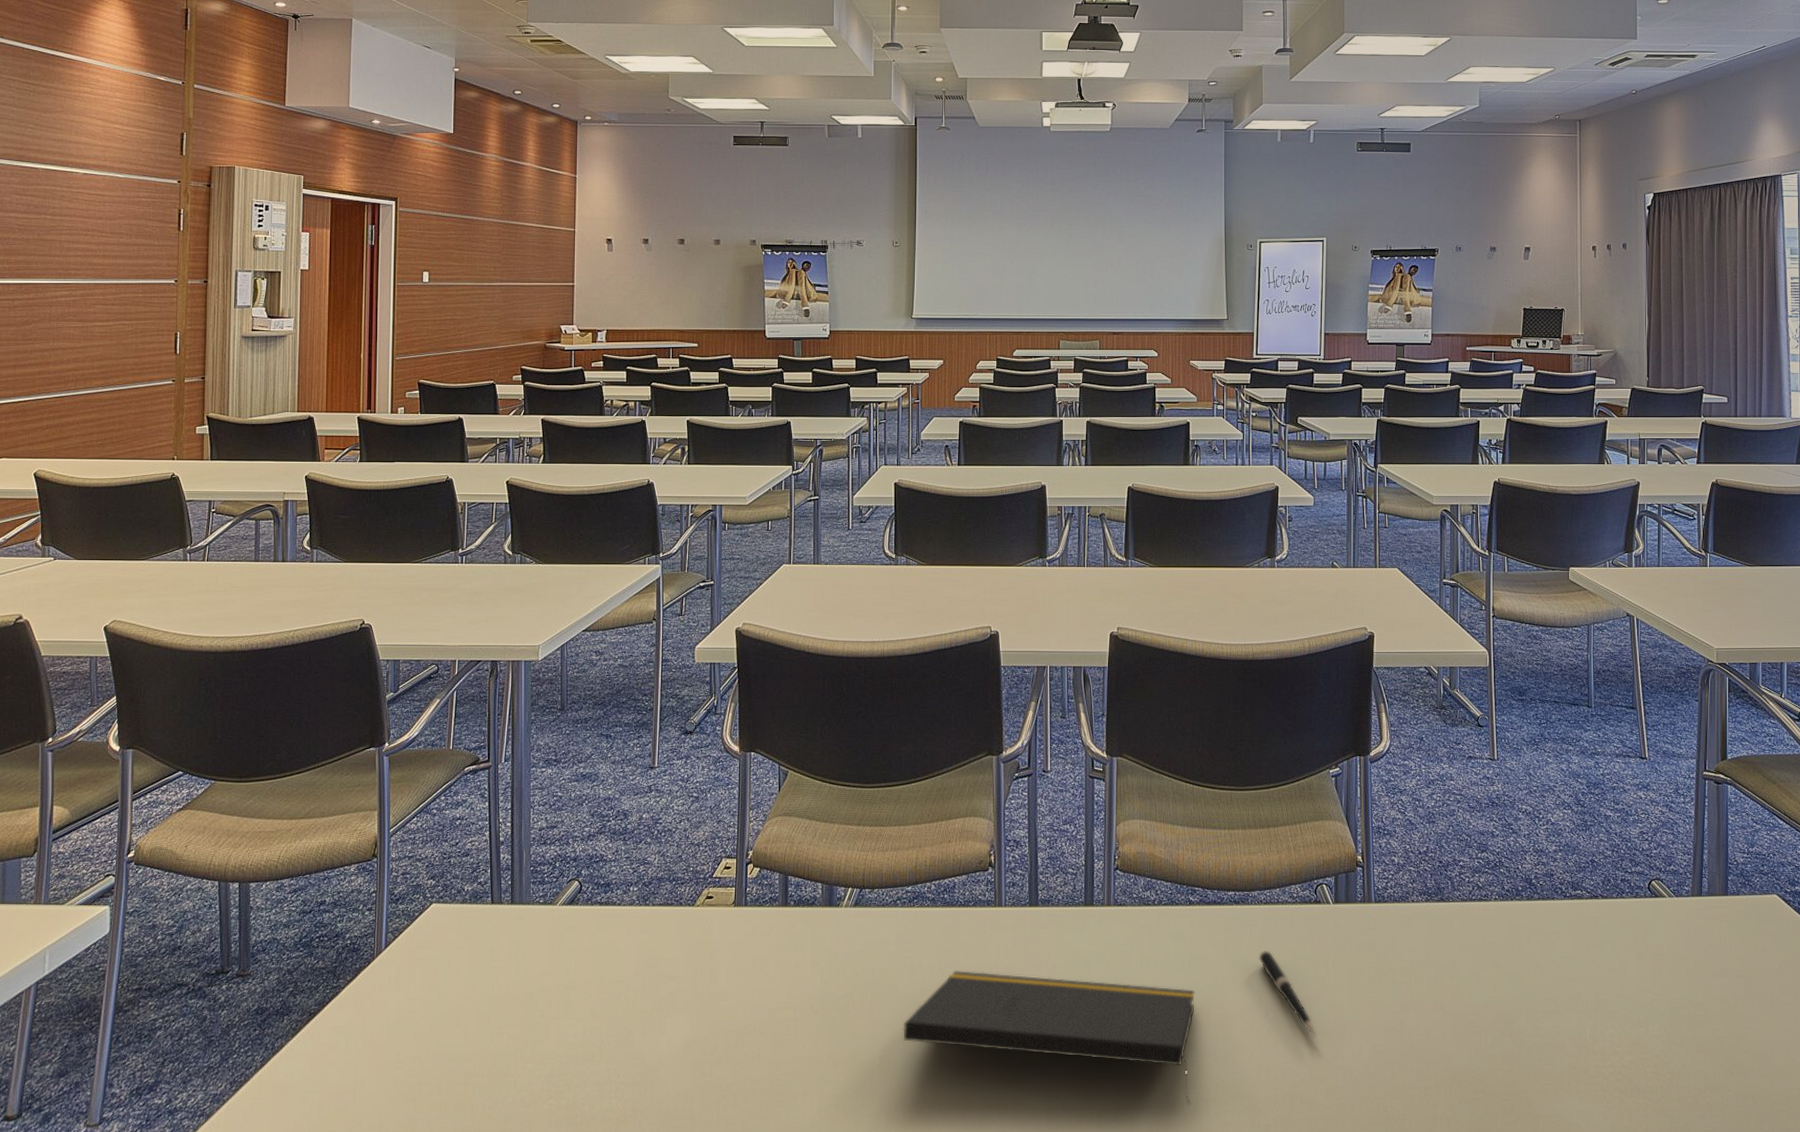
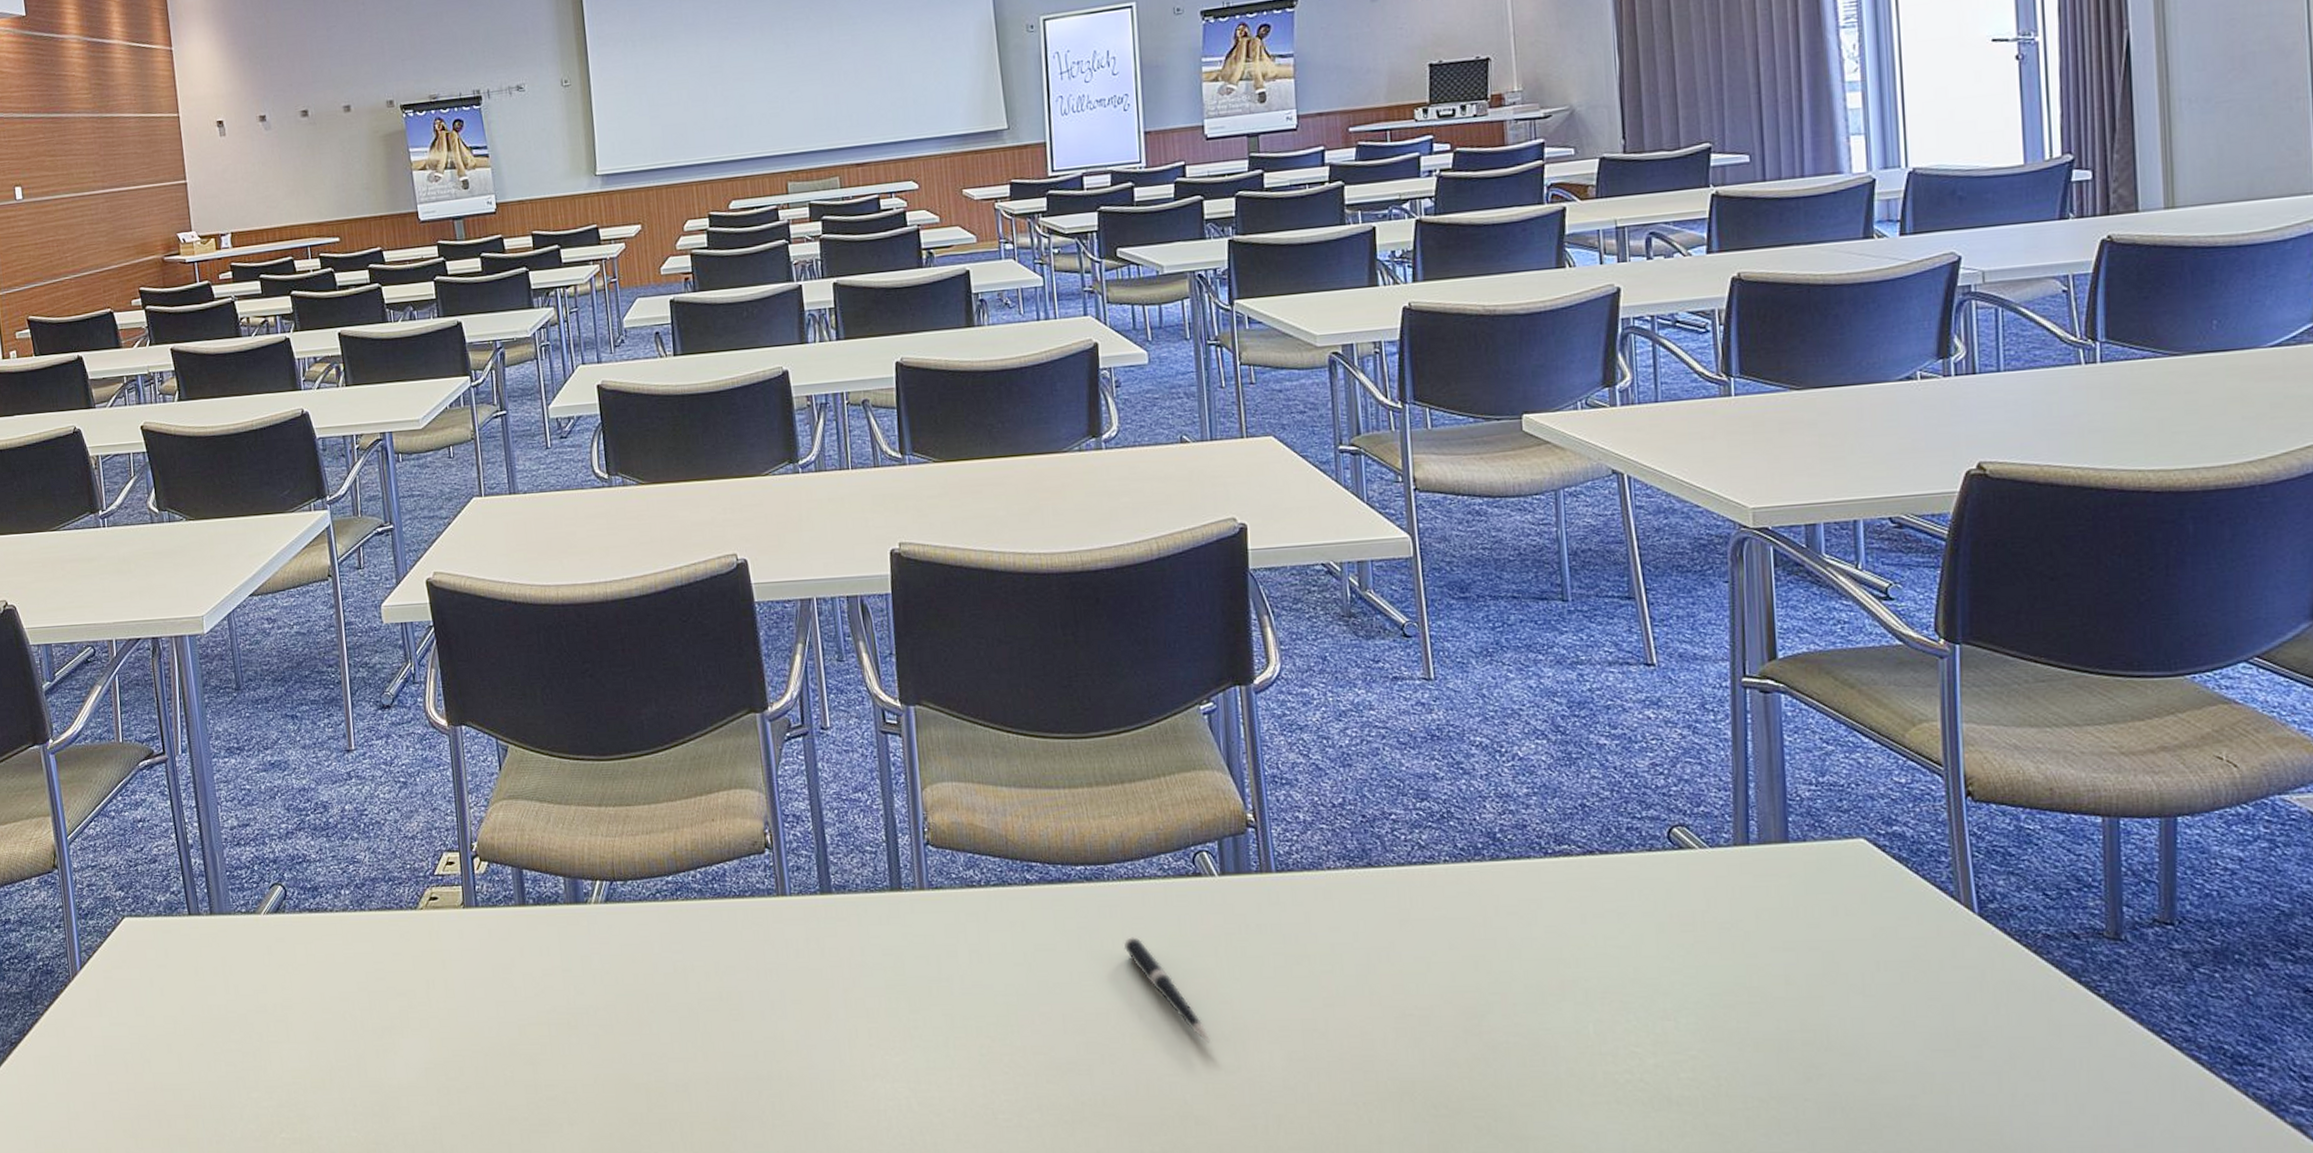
notepad: present [903,970,1195,1106] -> none [680,973,1050,1130]

